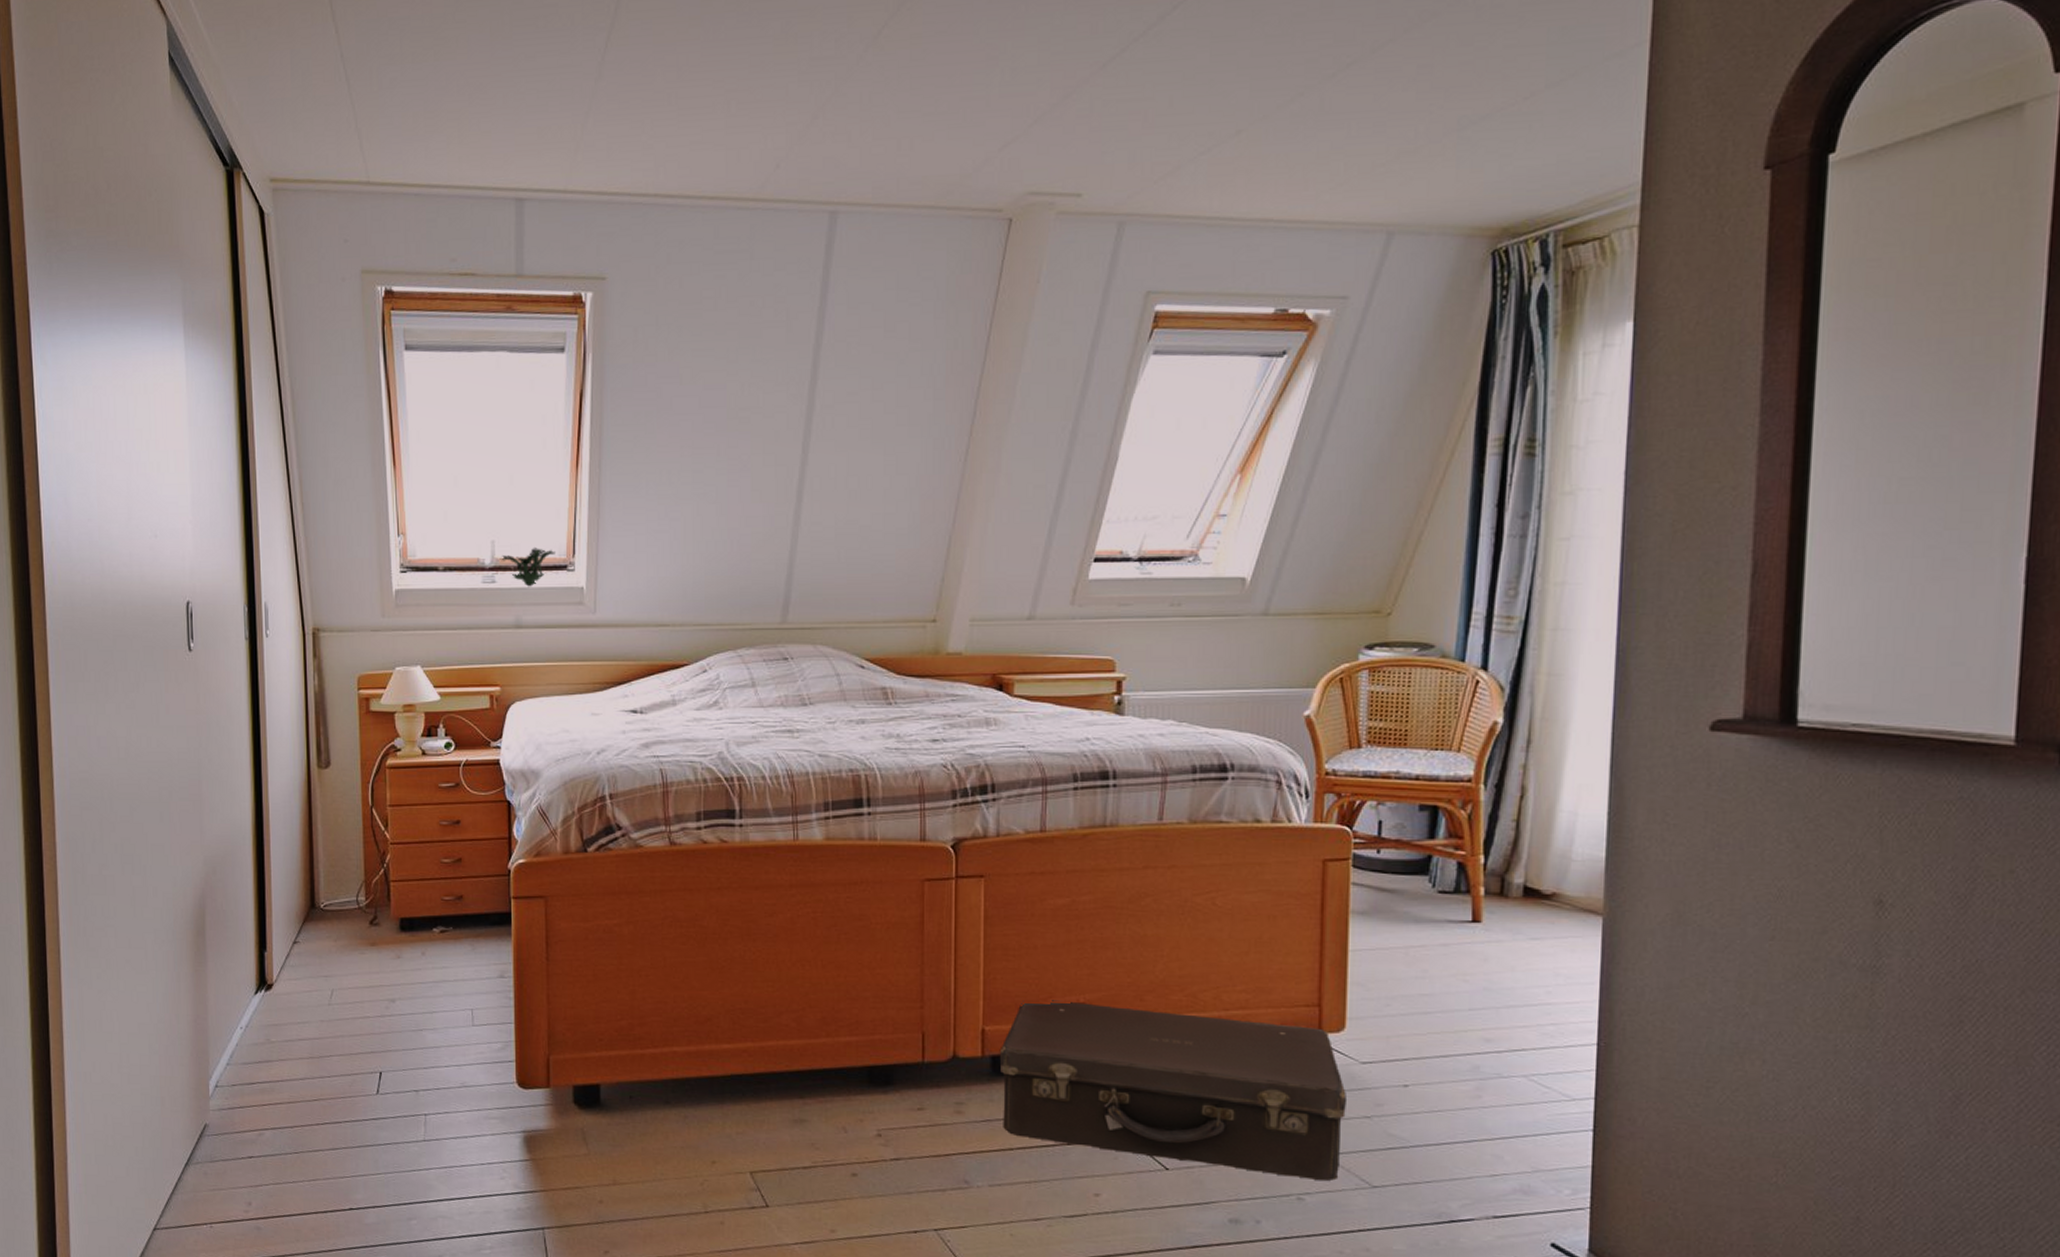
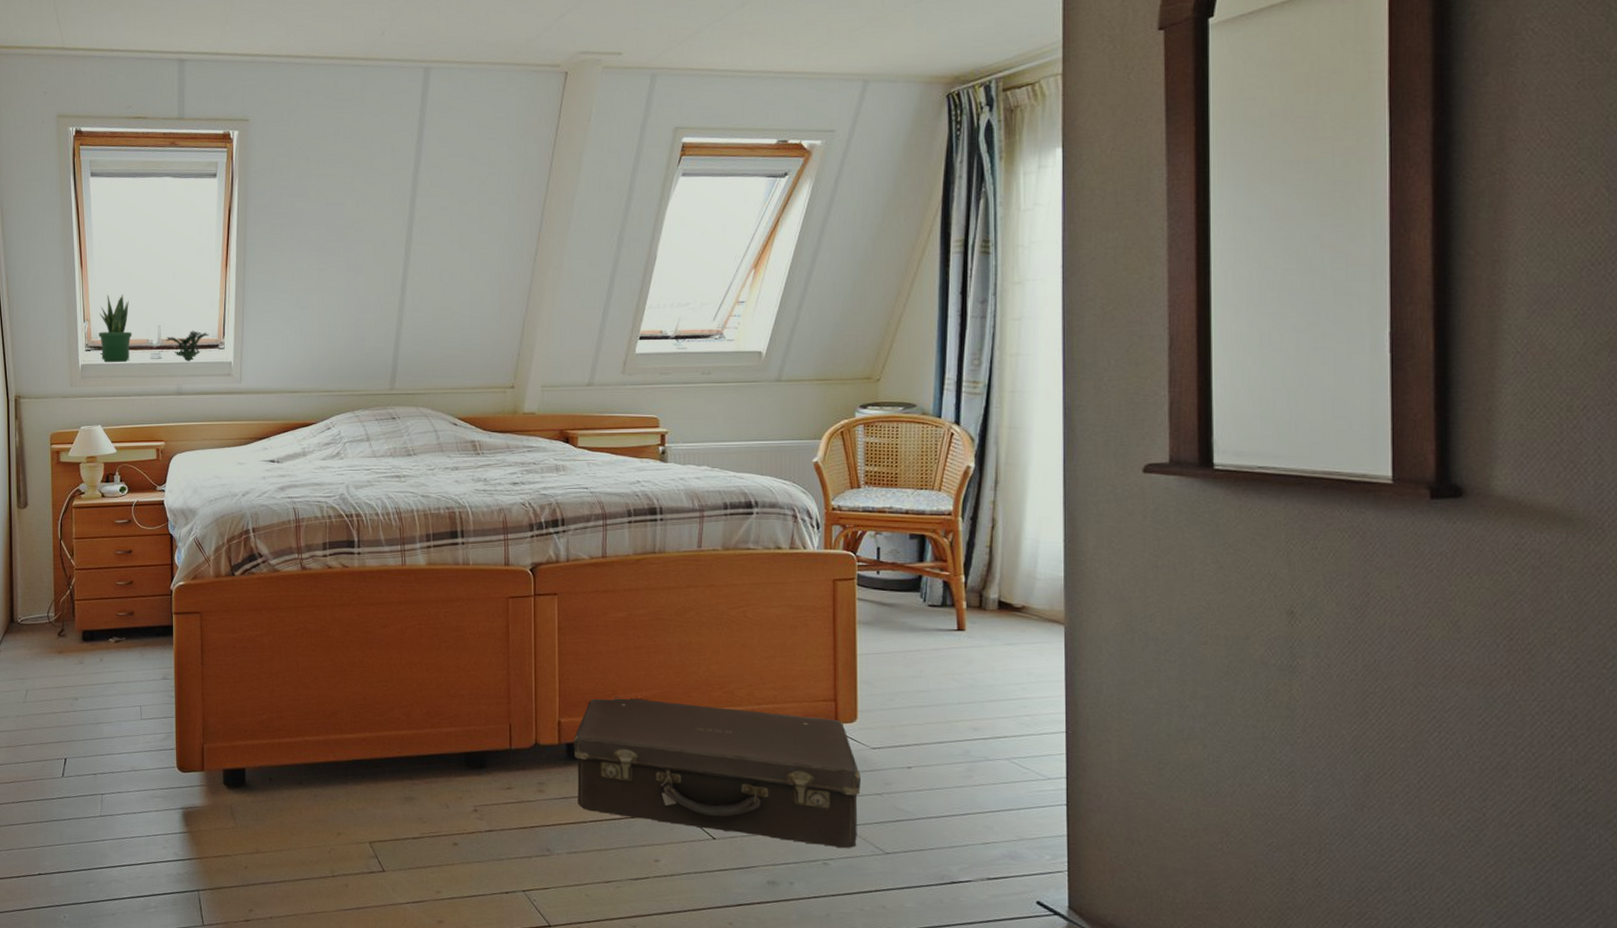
planter: none [417,500,459,588] -> present [99,294,133,363]

